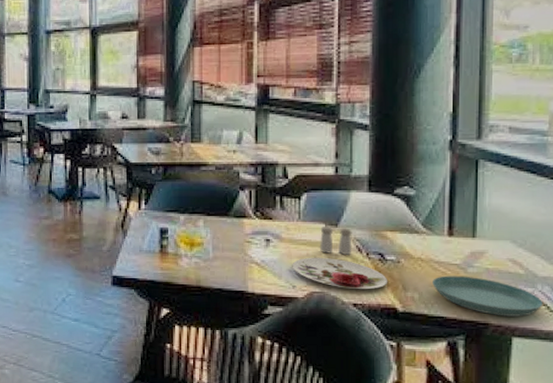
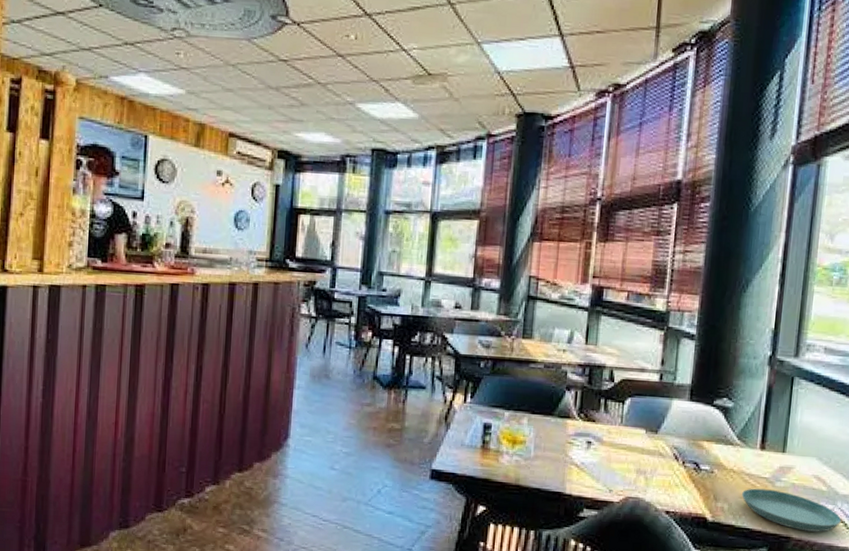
plate: present [292,257,388,290] -> none [610,462,701,498]
salt and pepper shaker: present [319,227,352,255] -> none [638,432,671,462]

